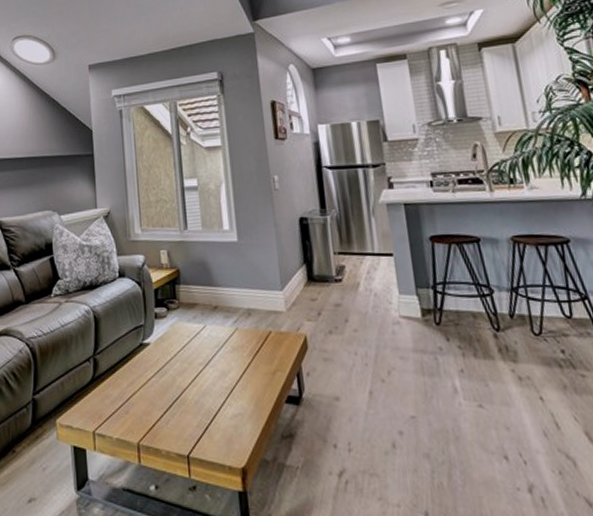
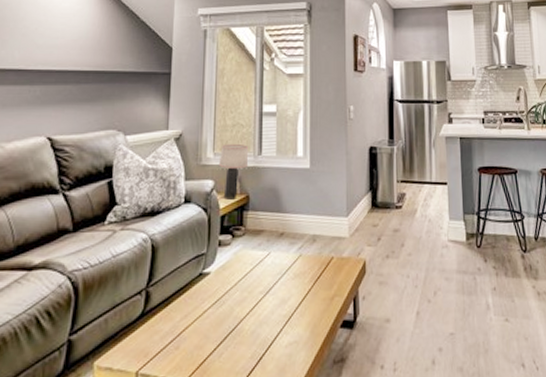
table lamp: none [147,219,176,274] -> present [218,143,249,200]

